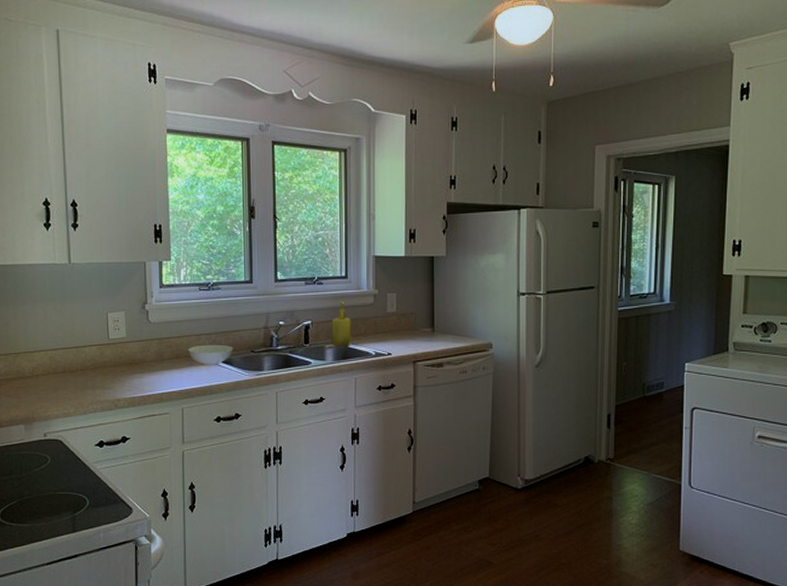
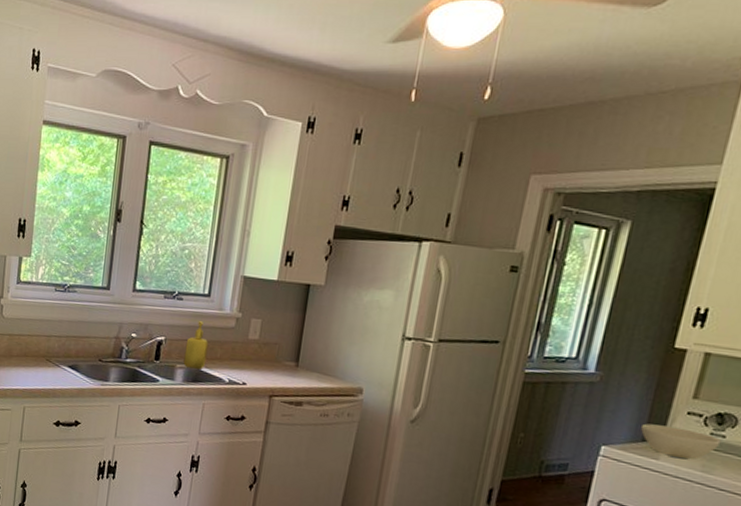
bowl: present [187,344,233,365] -> none [36,346,82,369]
soup bowl: none [711,339,769,364] -> present [641,423,722,460]

